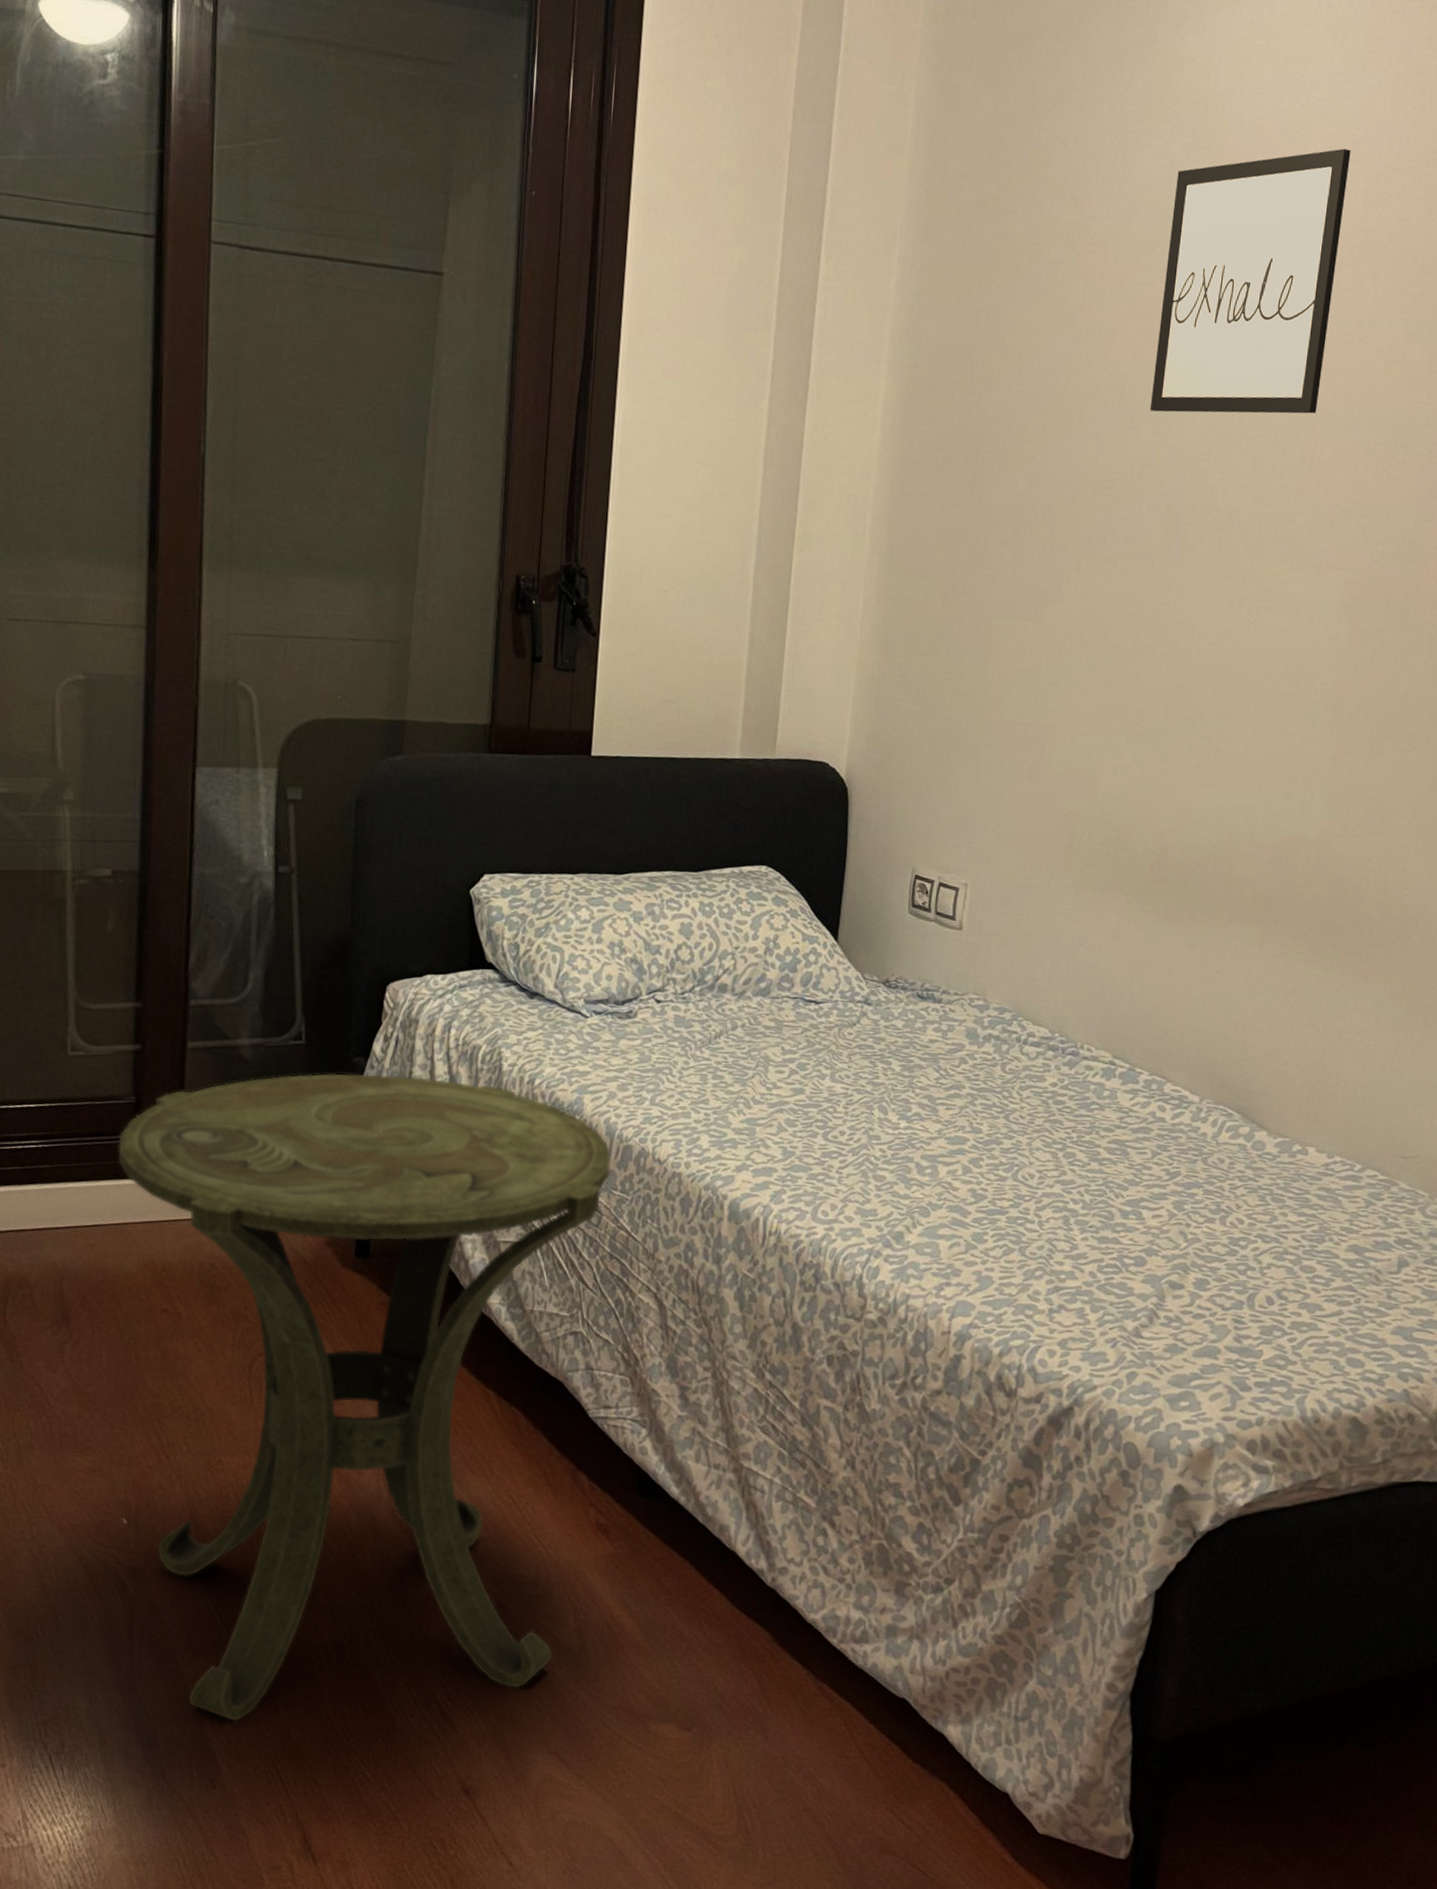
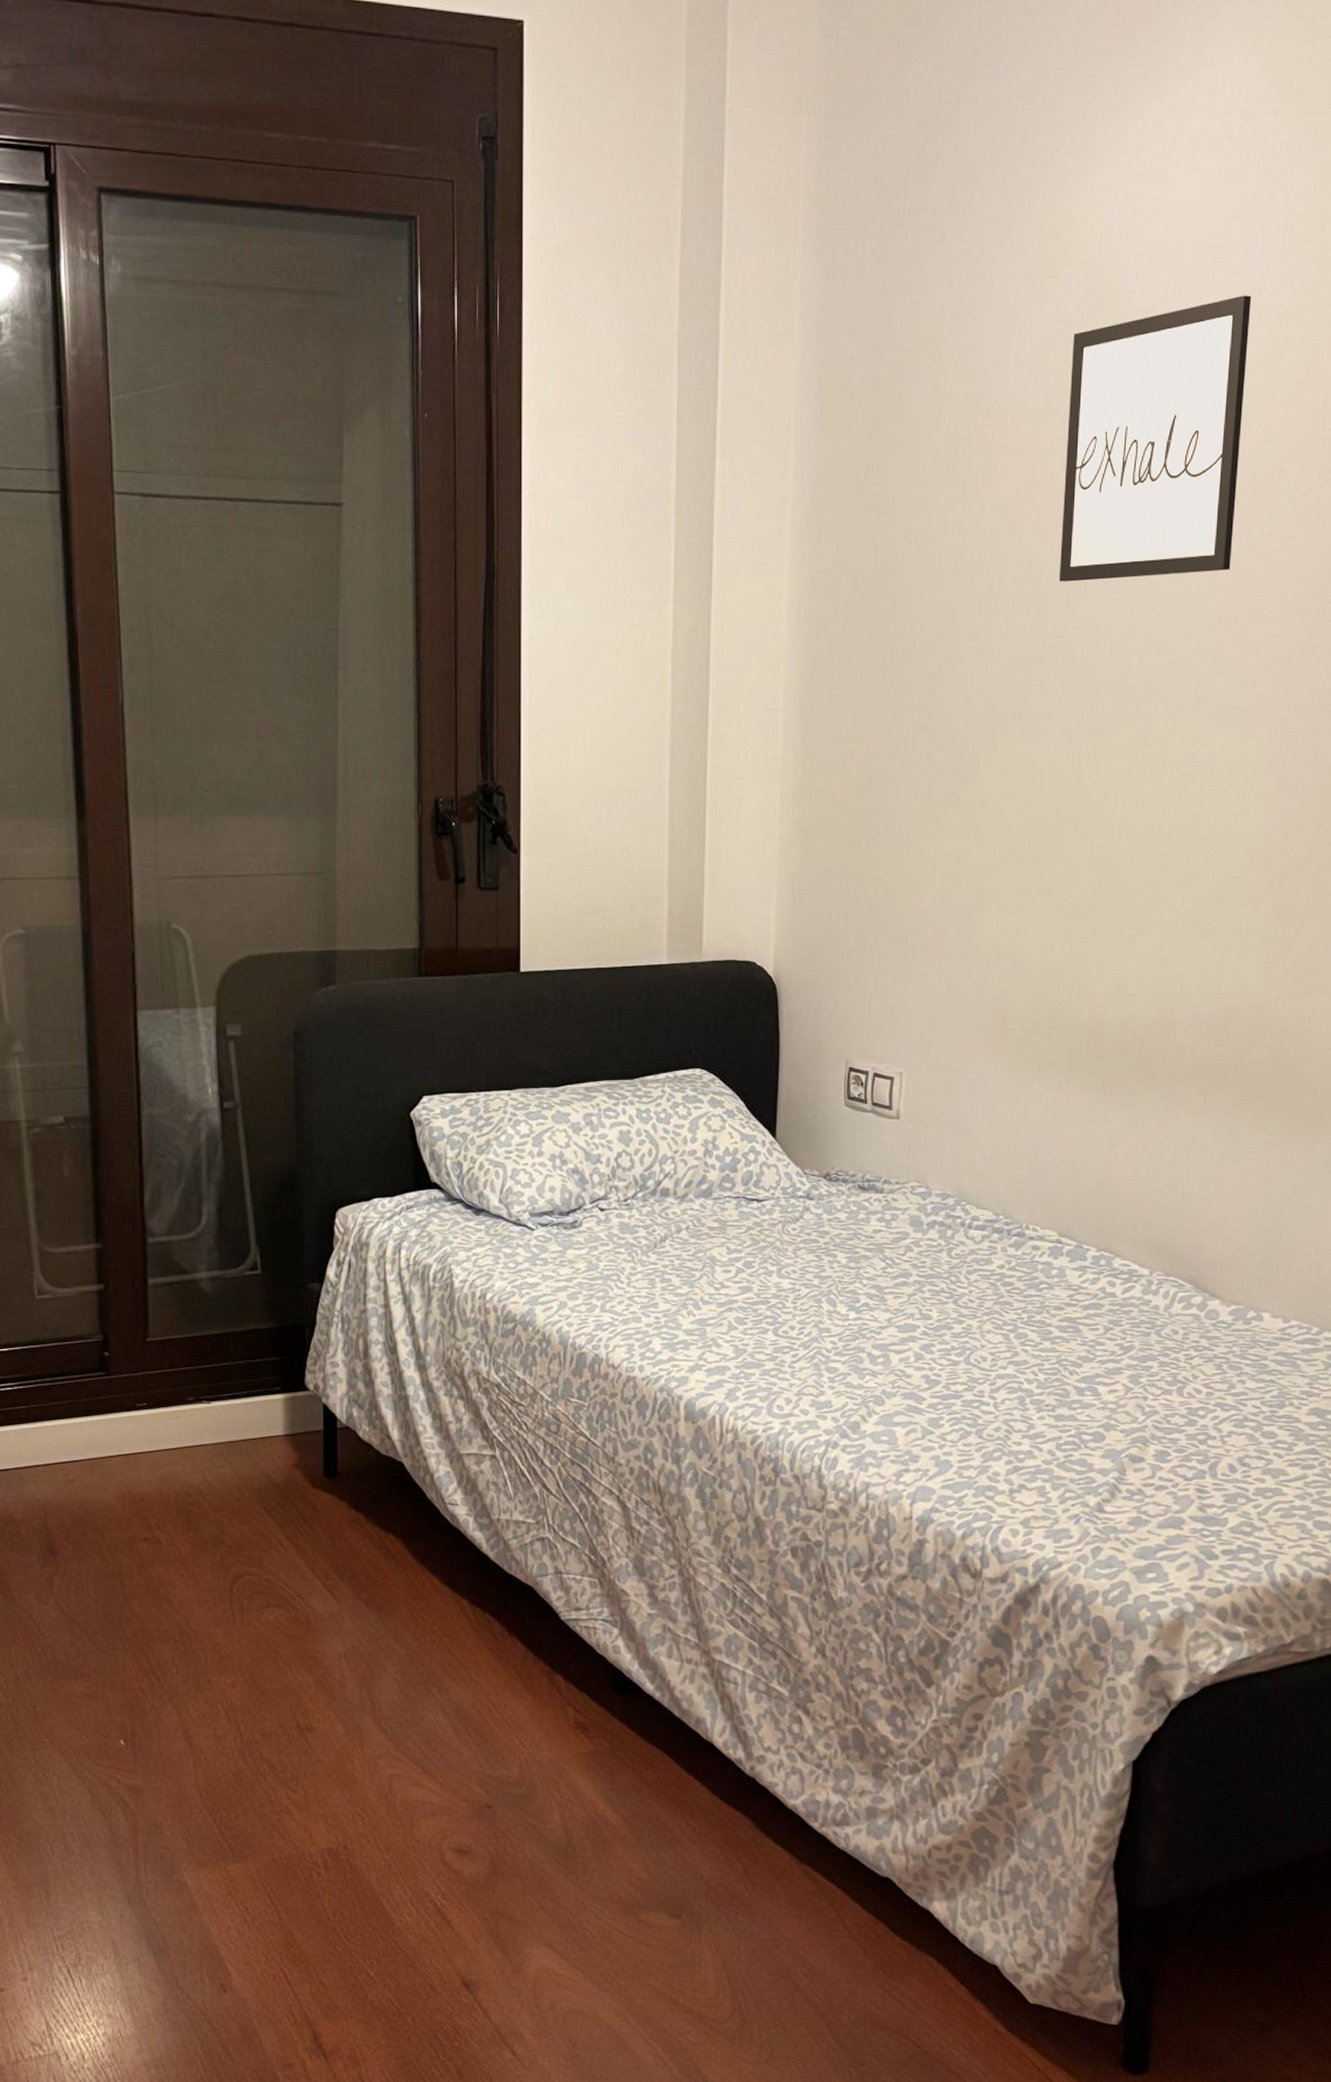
side table: present [118,1073,612,1721] -> none [90,1299,566,1928]

